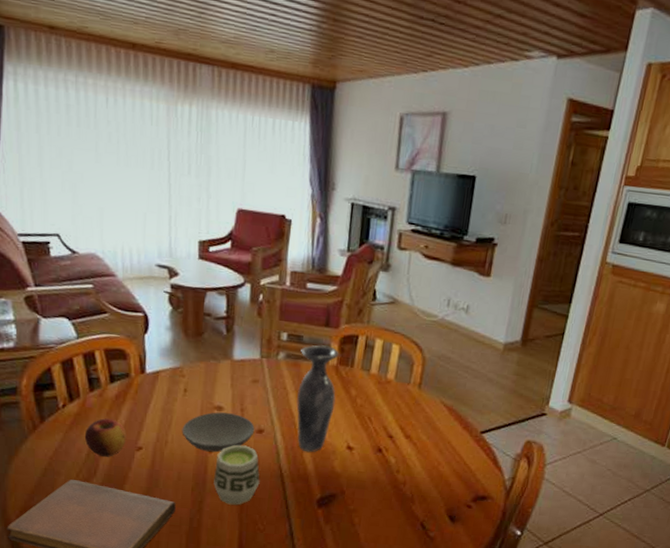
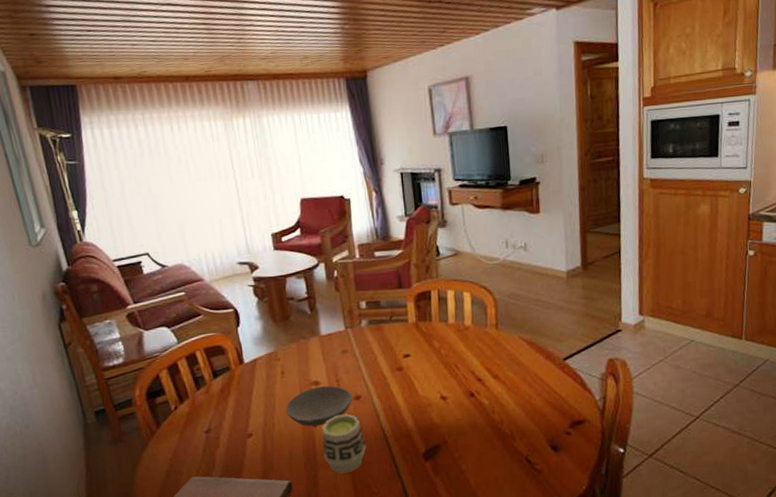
apple: present [84,418,127,457] -> none [198,412,237,450]
vase: present [296,344,339,453] -> none [380,305,422,410]

